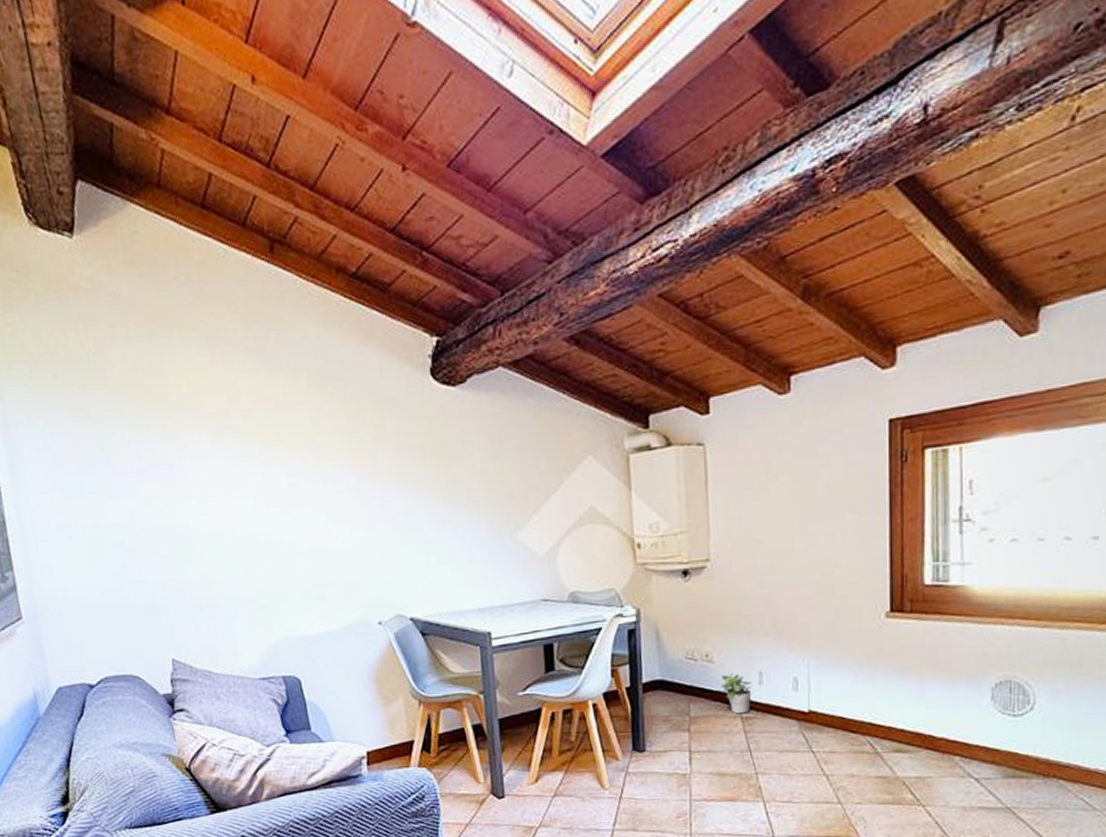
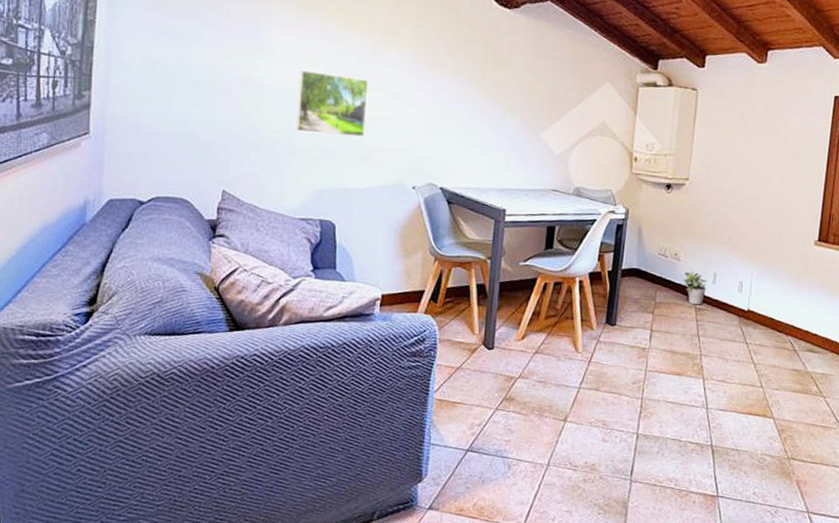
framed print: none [228,504,314,579] -> present [296,69,369,137]

